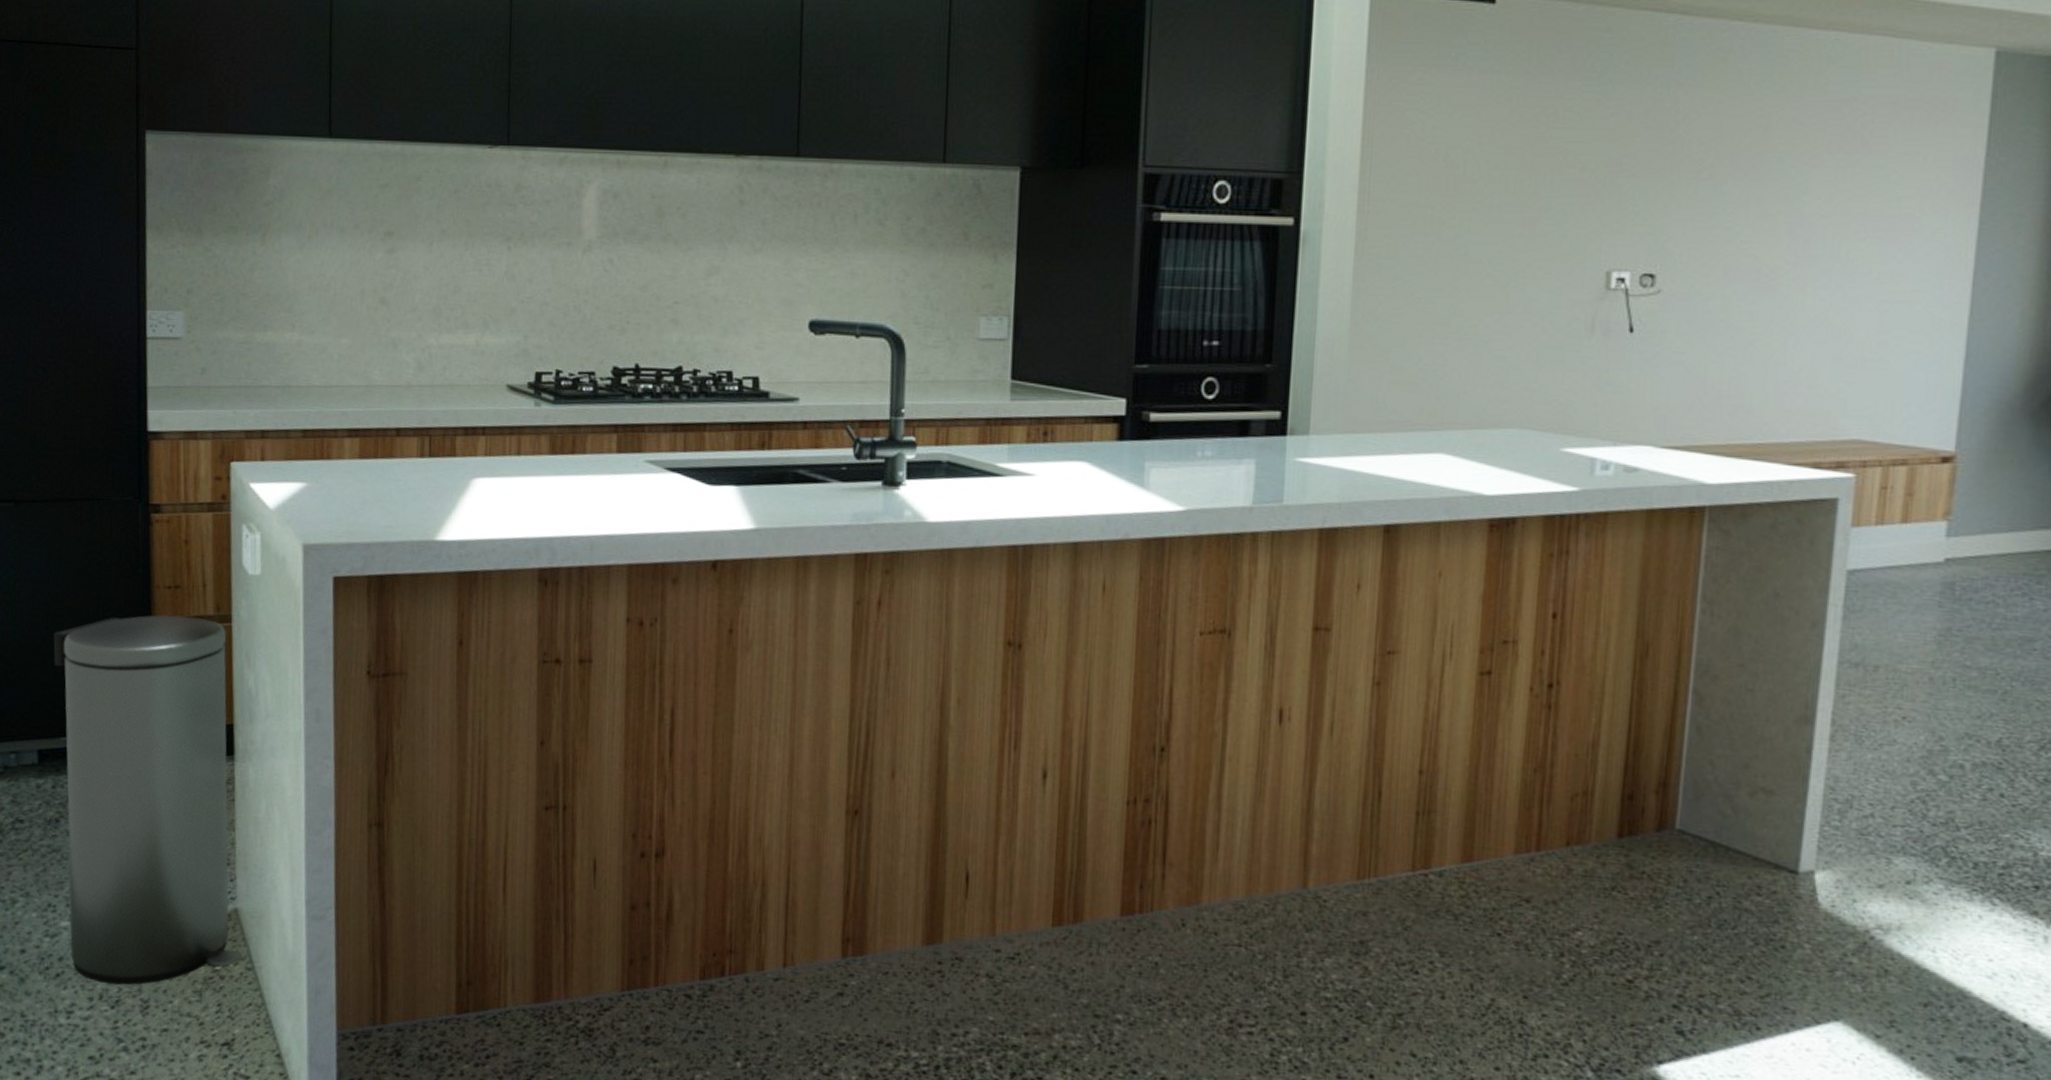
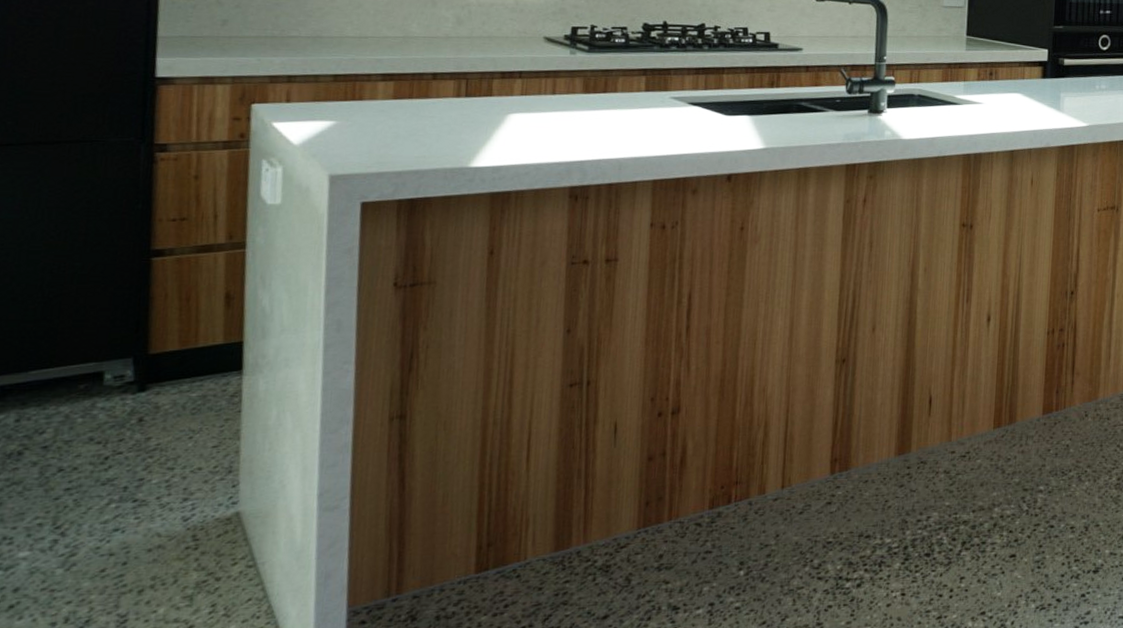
pedal bin: present [53,615,242,985] -> none [25,245,243,606]

